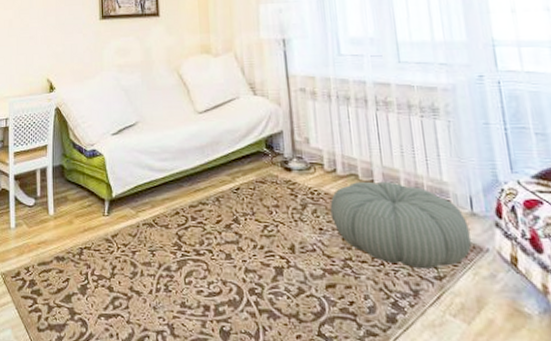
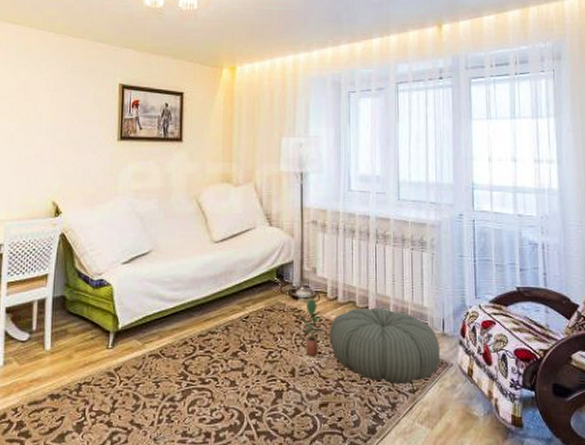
potted plant: none [292,171,322,233] -> present [297,299,323,357]

